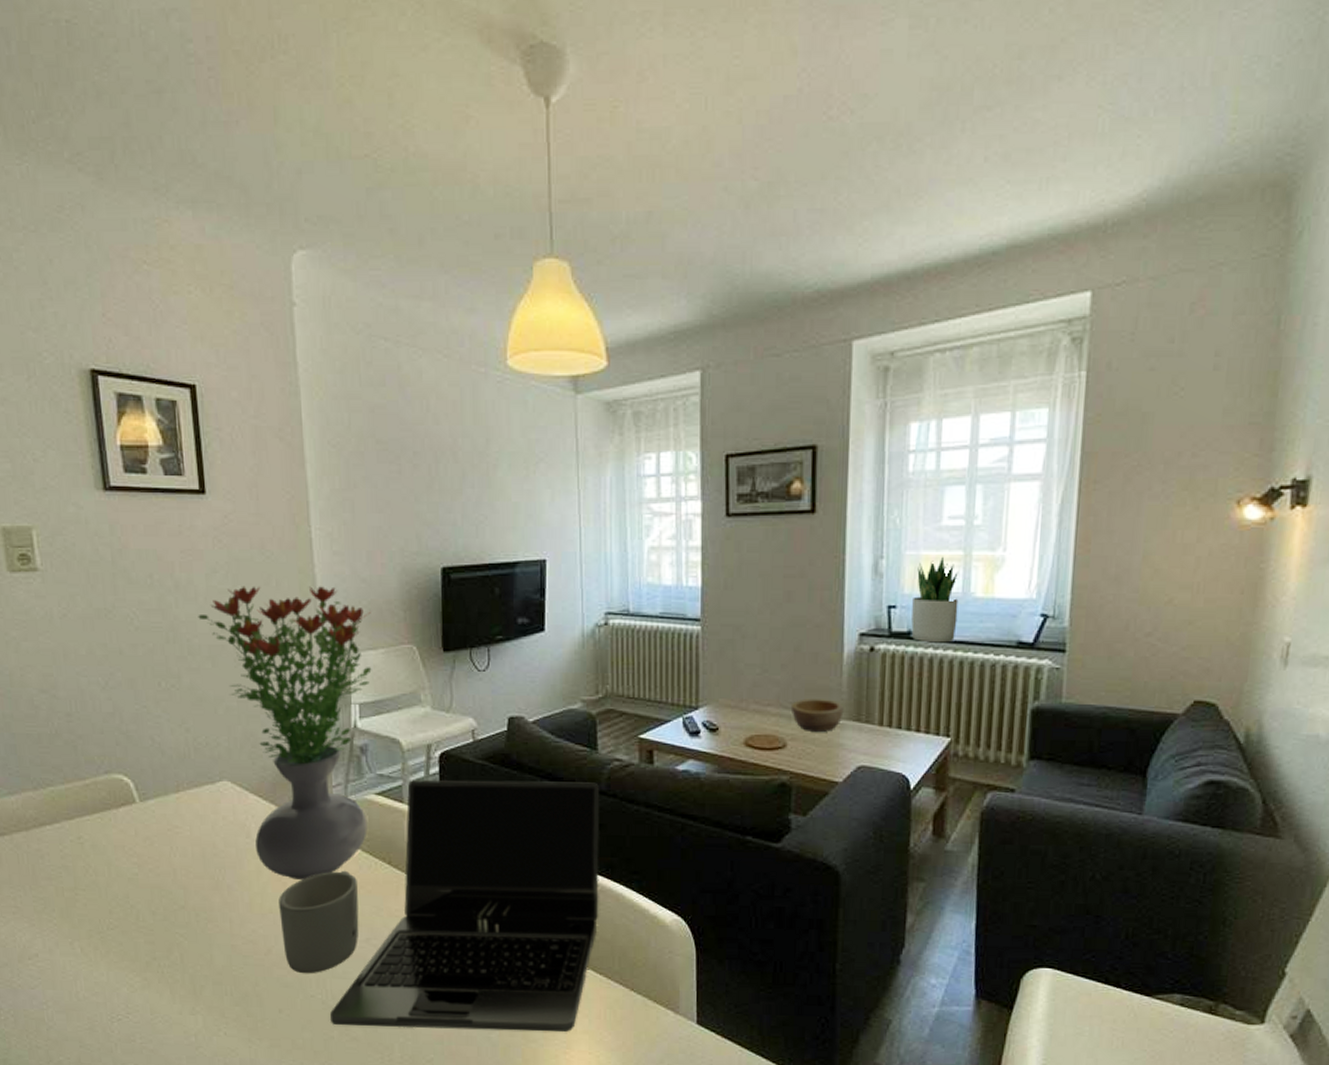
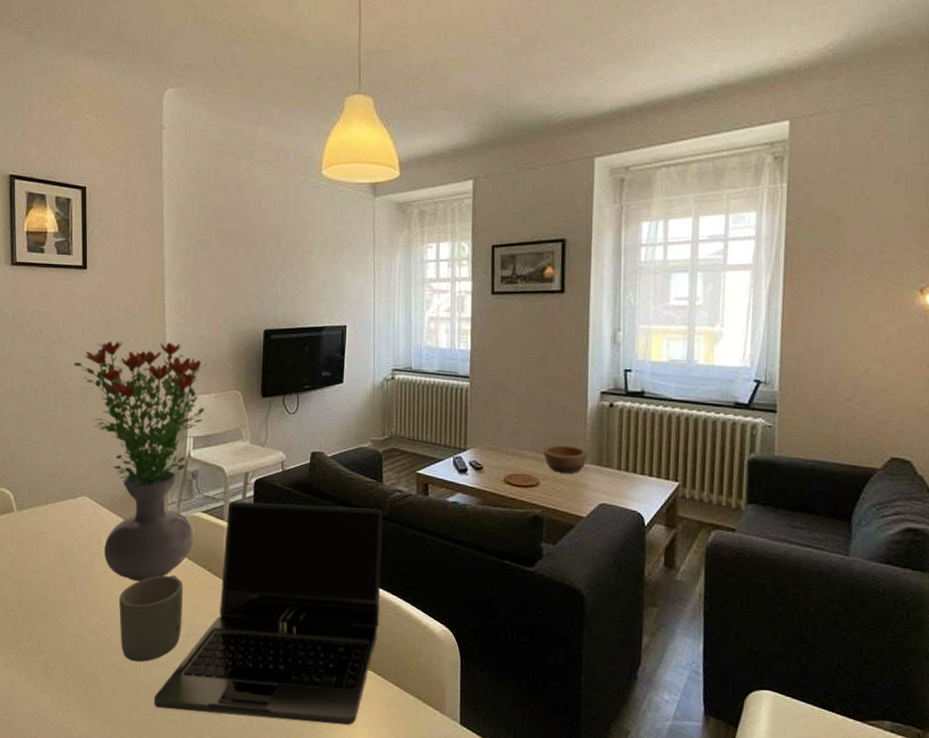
planter: present [911,556,959,643] -> none [644,330,684,402]

